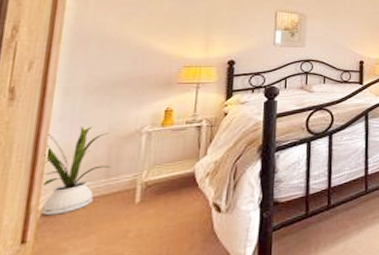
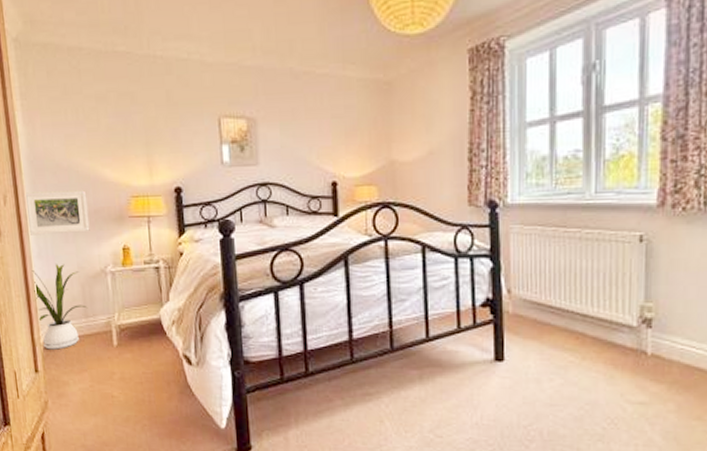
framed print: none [53,60,135,100] -> present [23,190,90,235]

